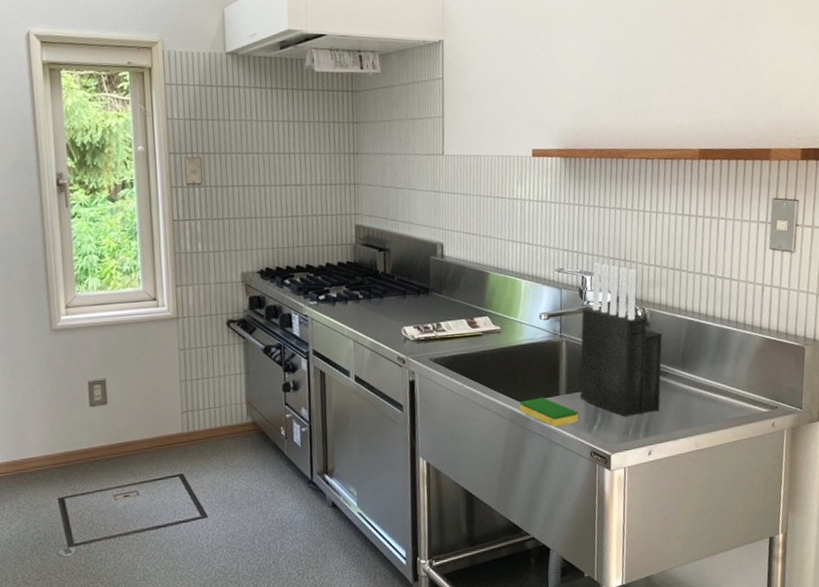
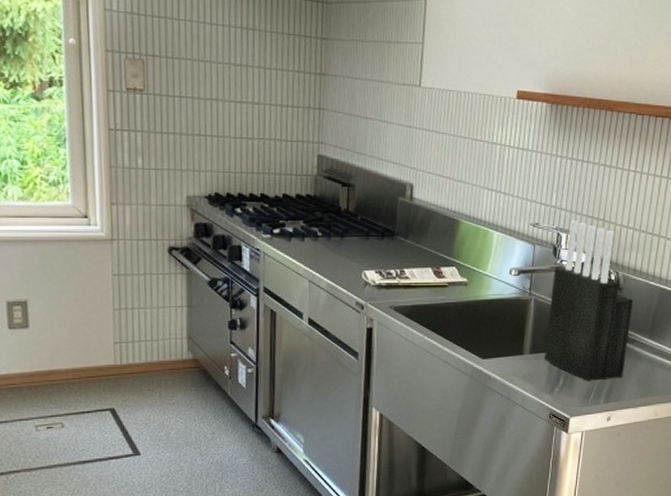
dish sponge: present [519,397,579,428] -> none [481,355,541,387]

